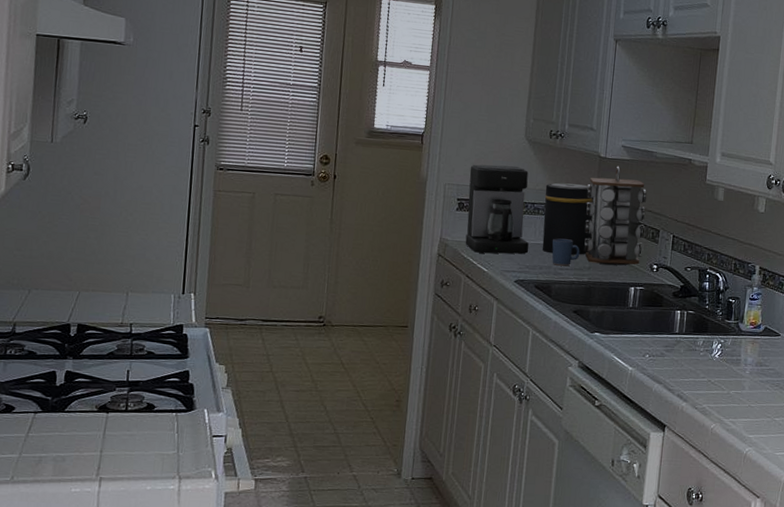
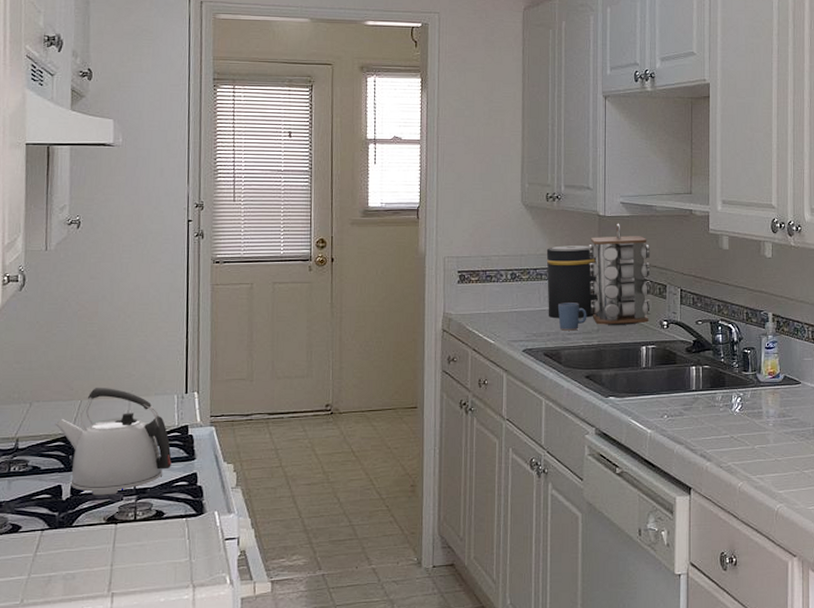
kettle: none [52,280,165,385] -> present [55,387,172,496]
coffee maker: present [465,164,529,254] -> none [468,232,534,325]

